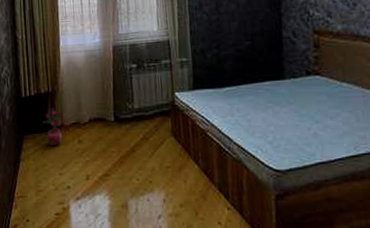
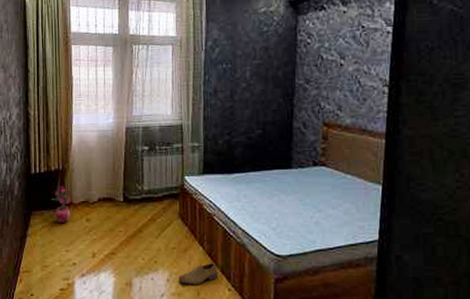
shoe: none [175,180,216,205] -> present [178,262,219,285]

